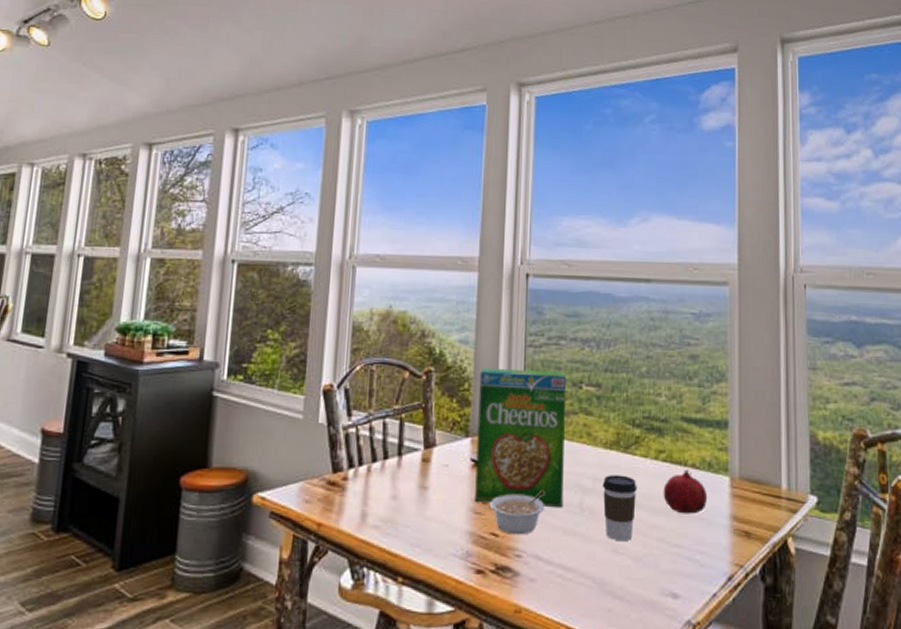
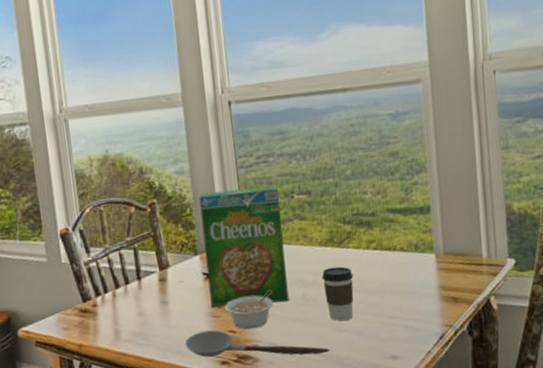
spoon: none [439,529,602,577] -> present [185,330,330,357]
fruit: present [663,469,708,514] -> none [376,253,417,291]

